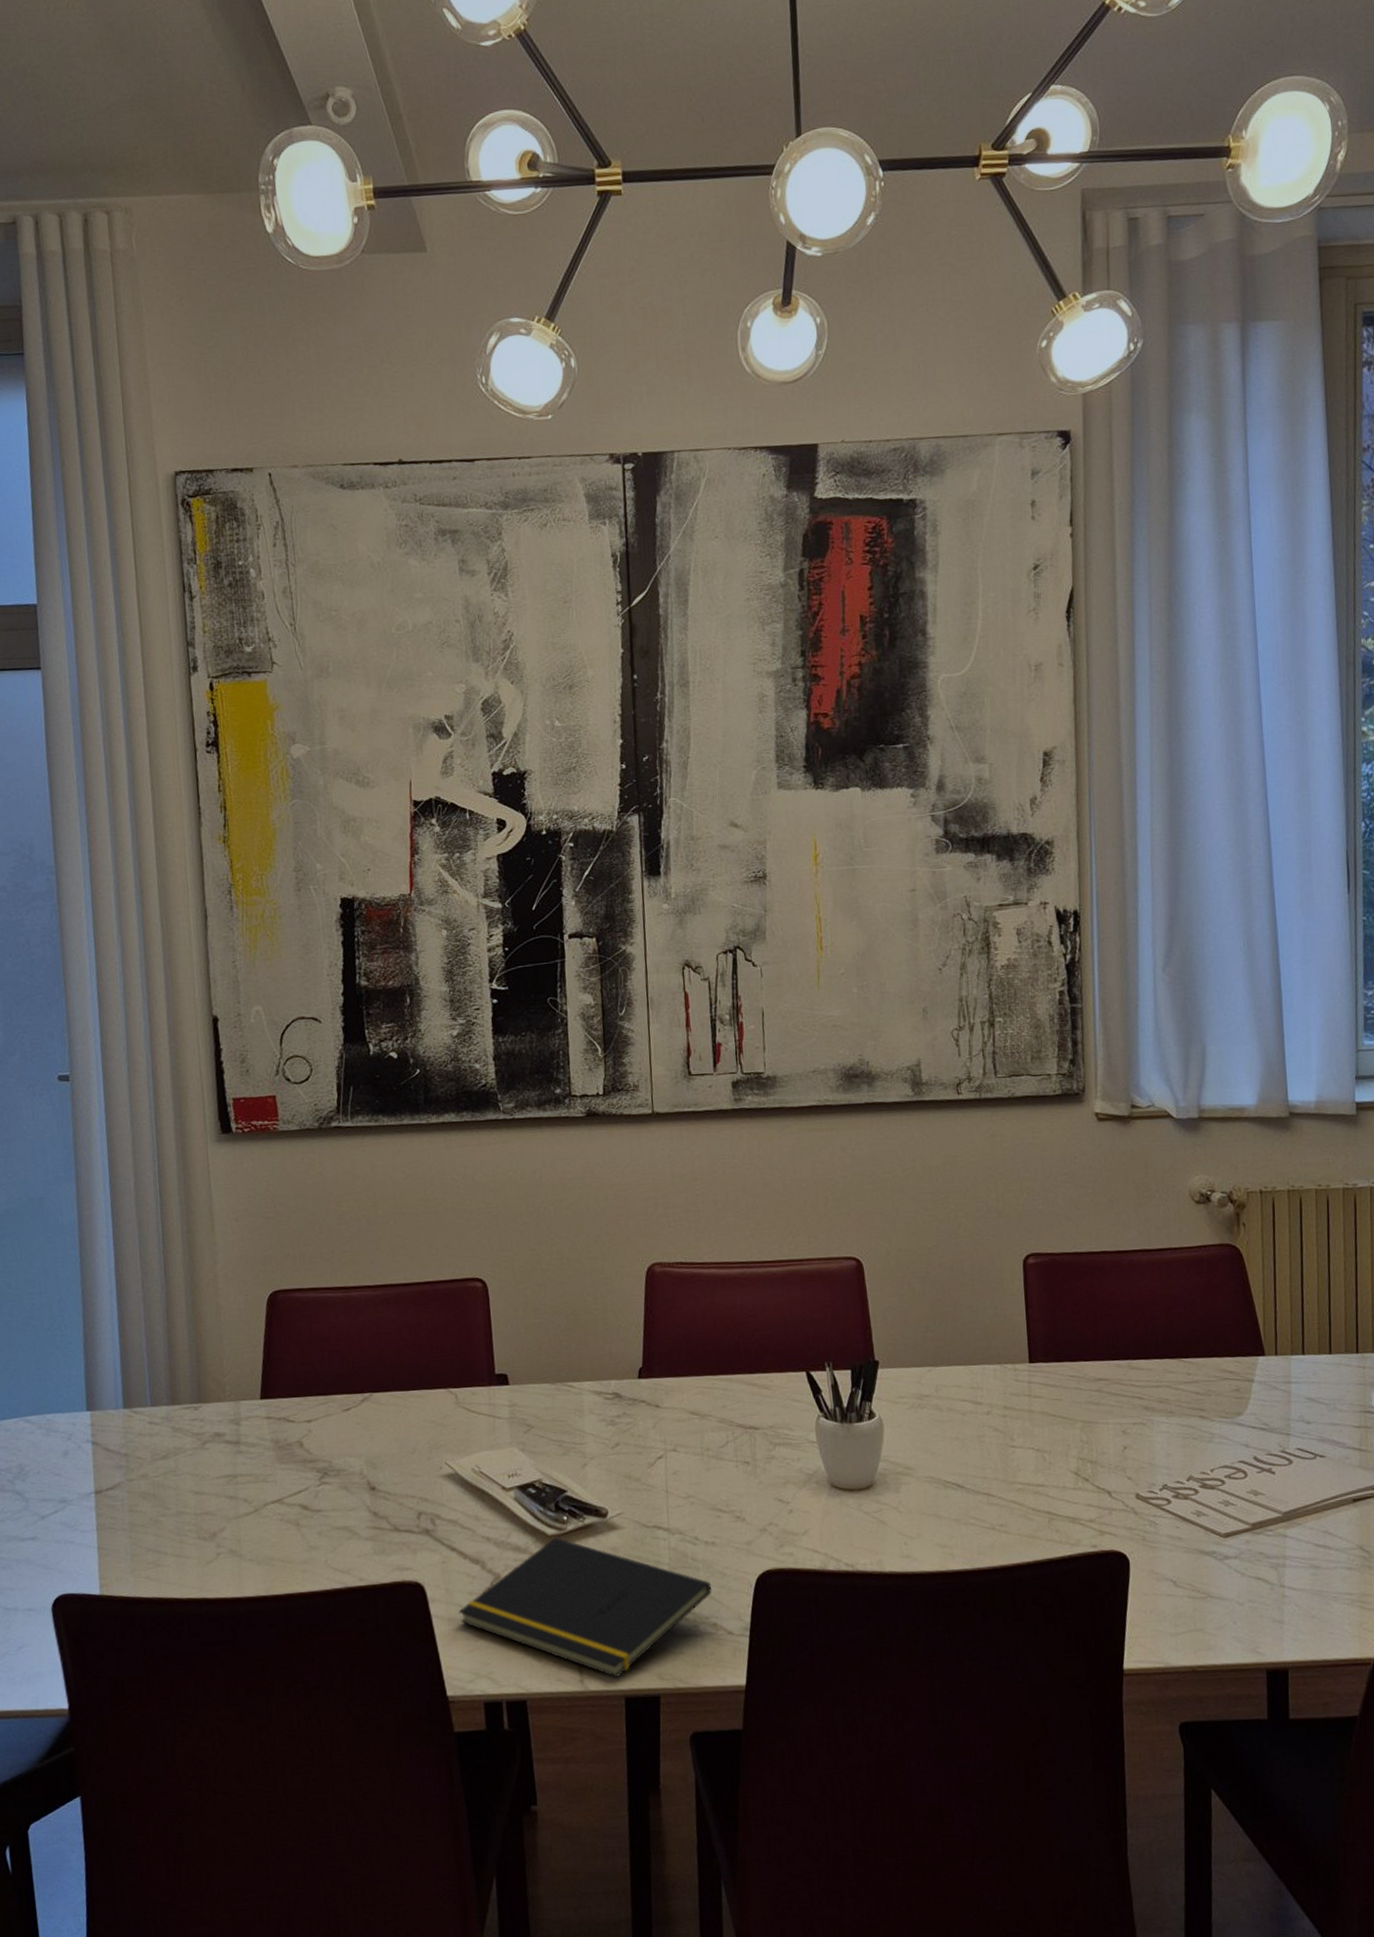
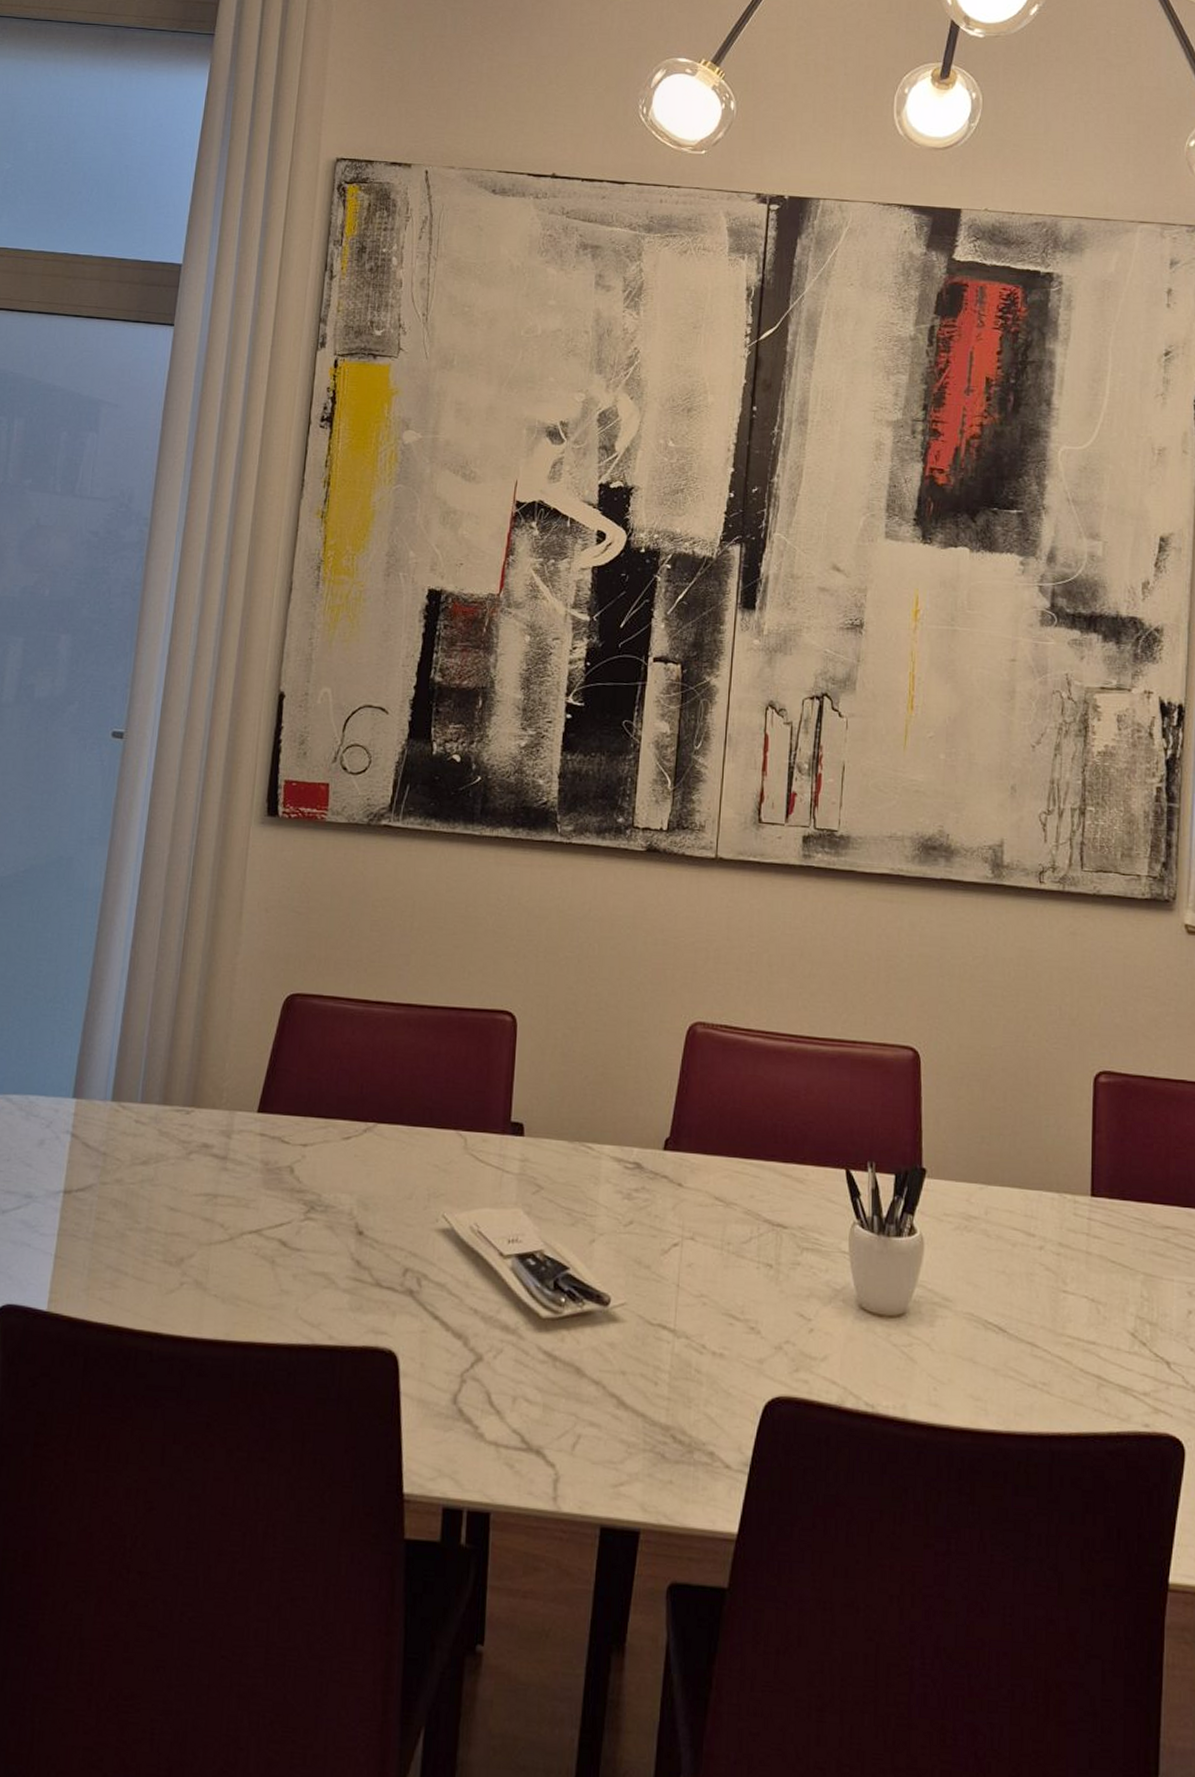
notepad: present [458,1537,712,1678] -> none [431,1320,714,1502]

